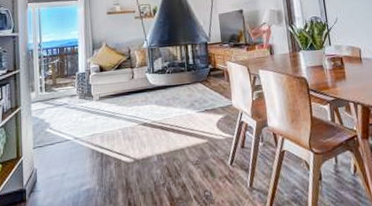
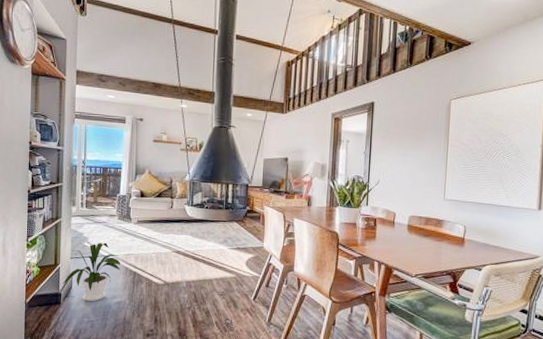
house plant: none [27,125,87,194] -> present [62,242,121,302]

